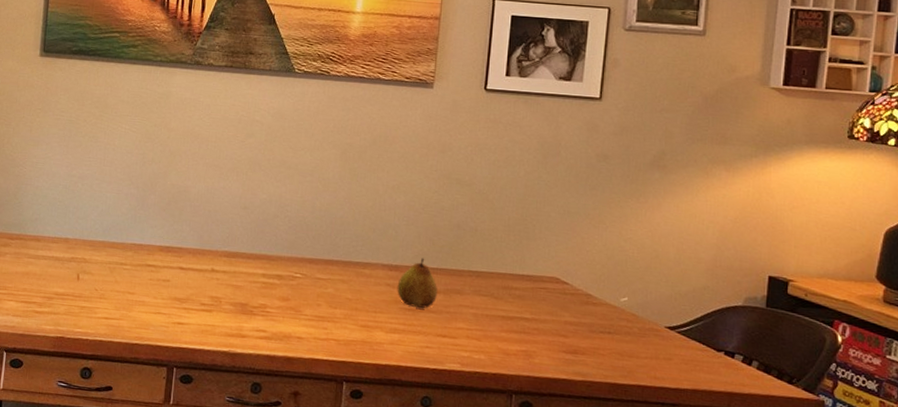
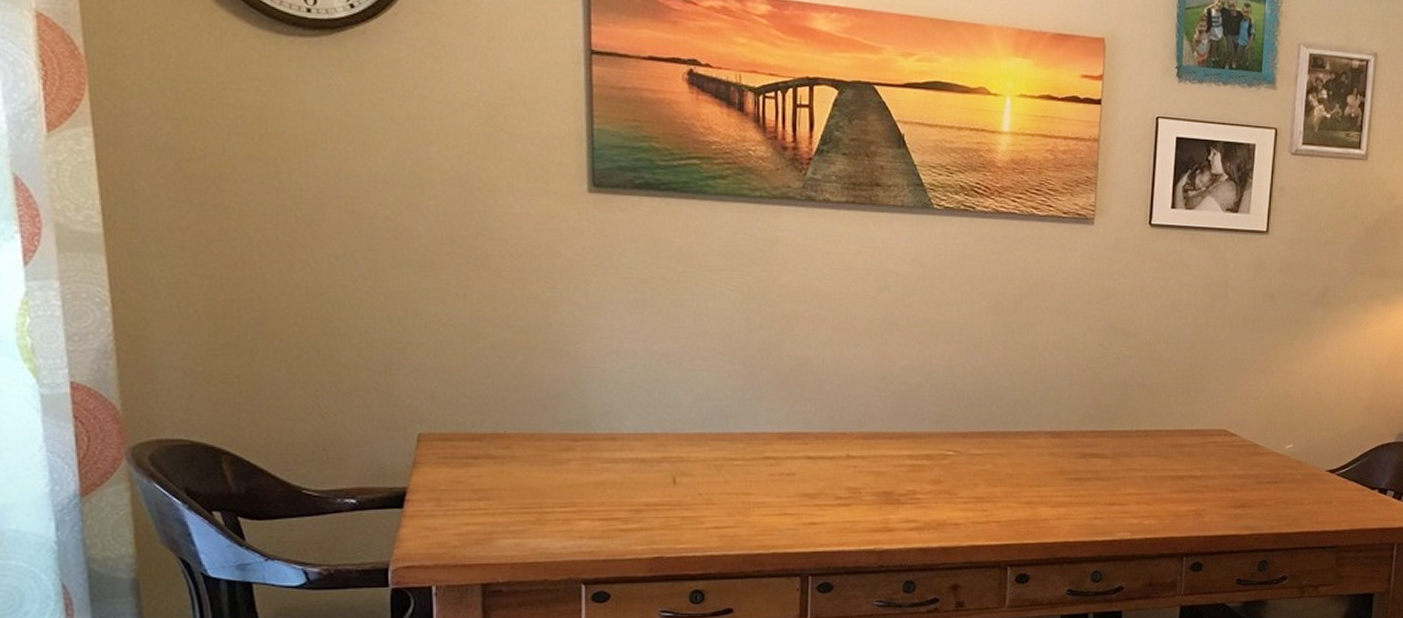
fruit: present [397,258,437,308] -> none [1062,421,1105,476]

